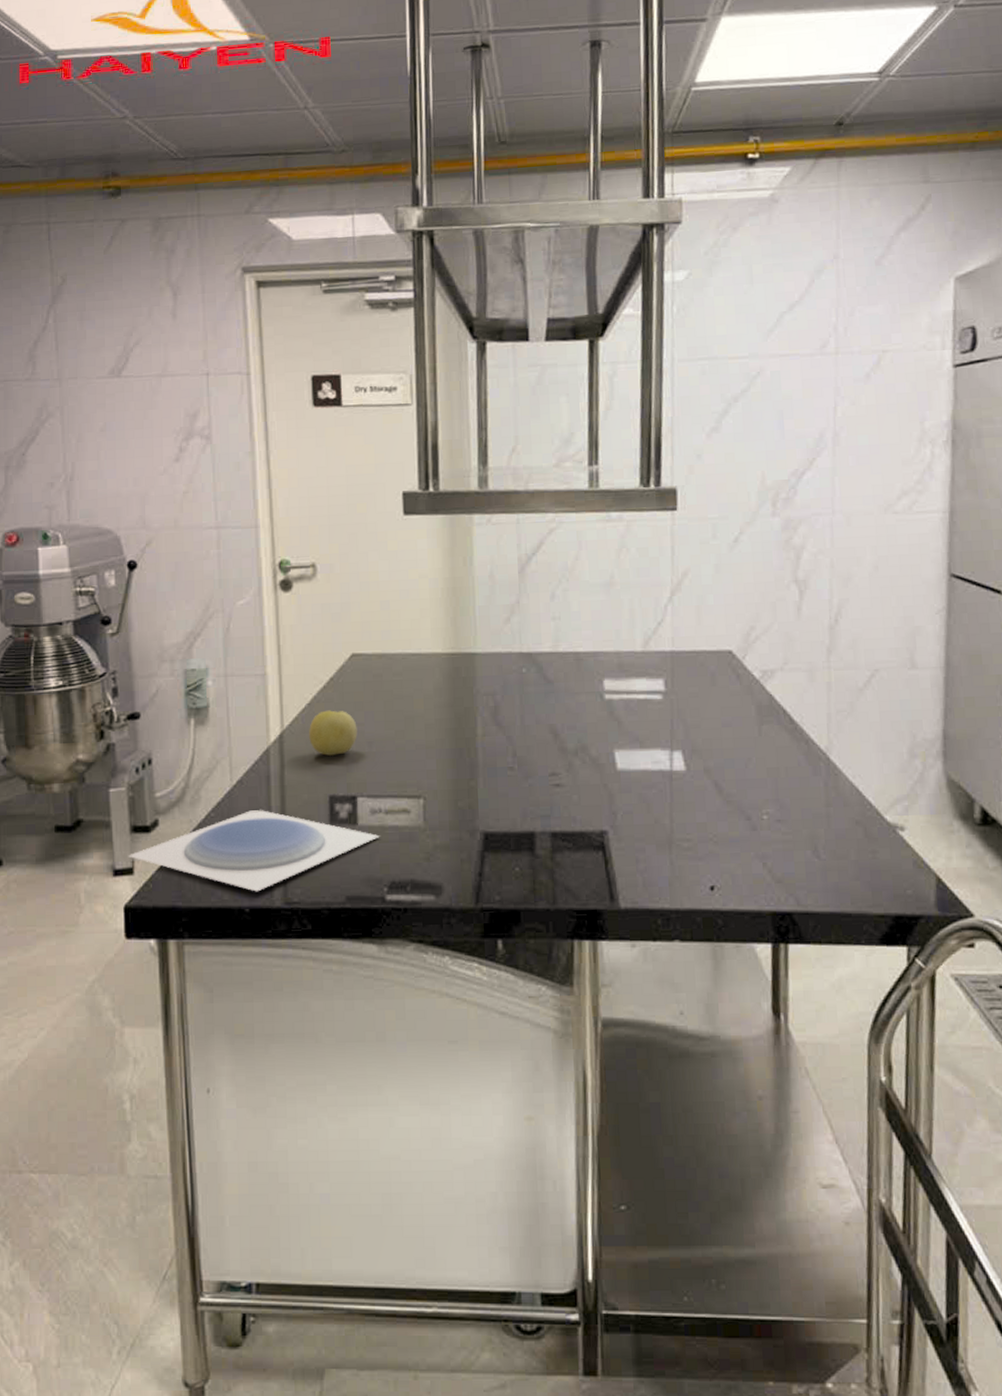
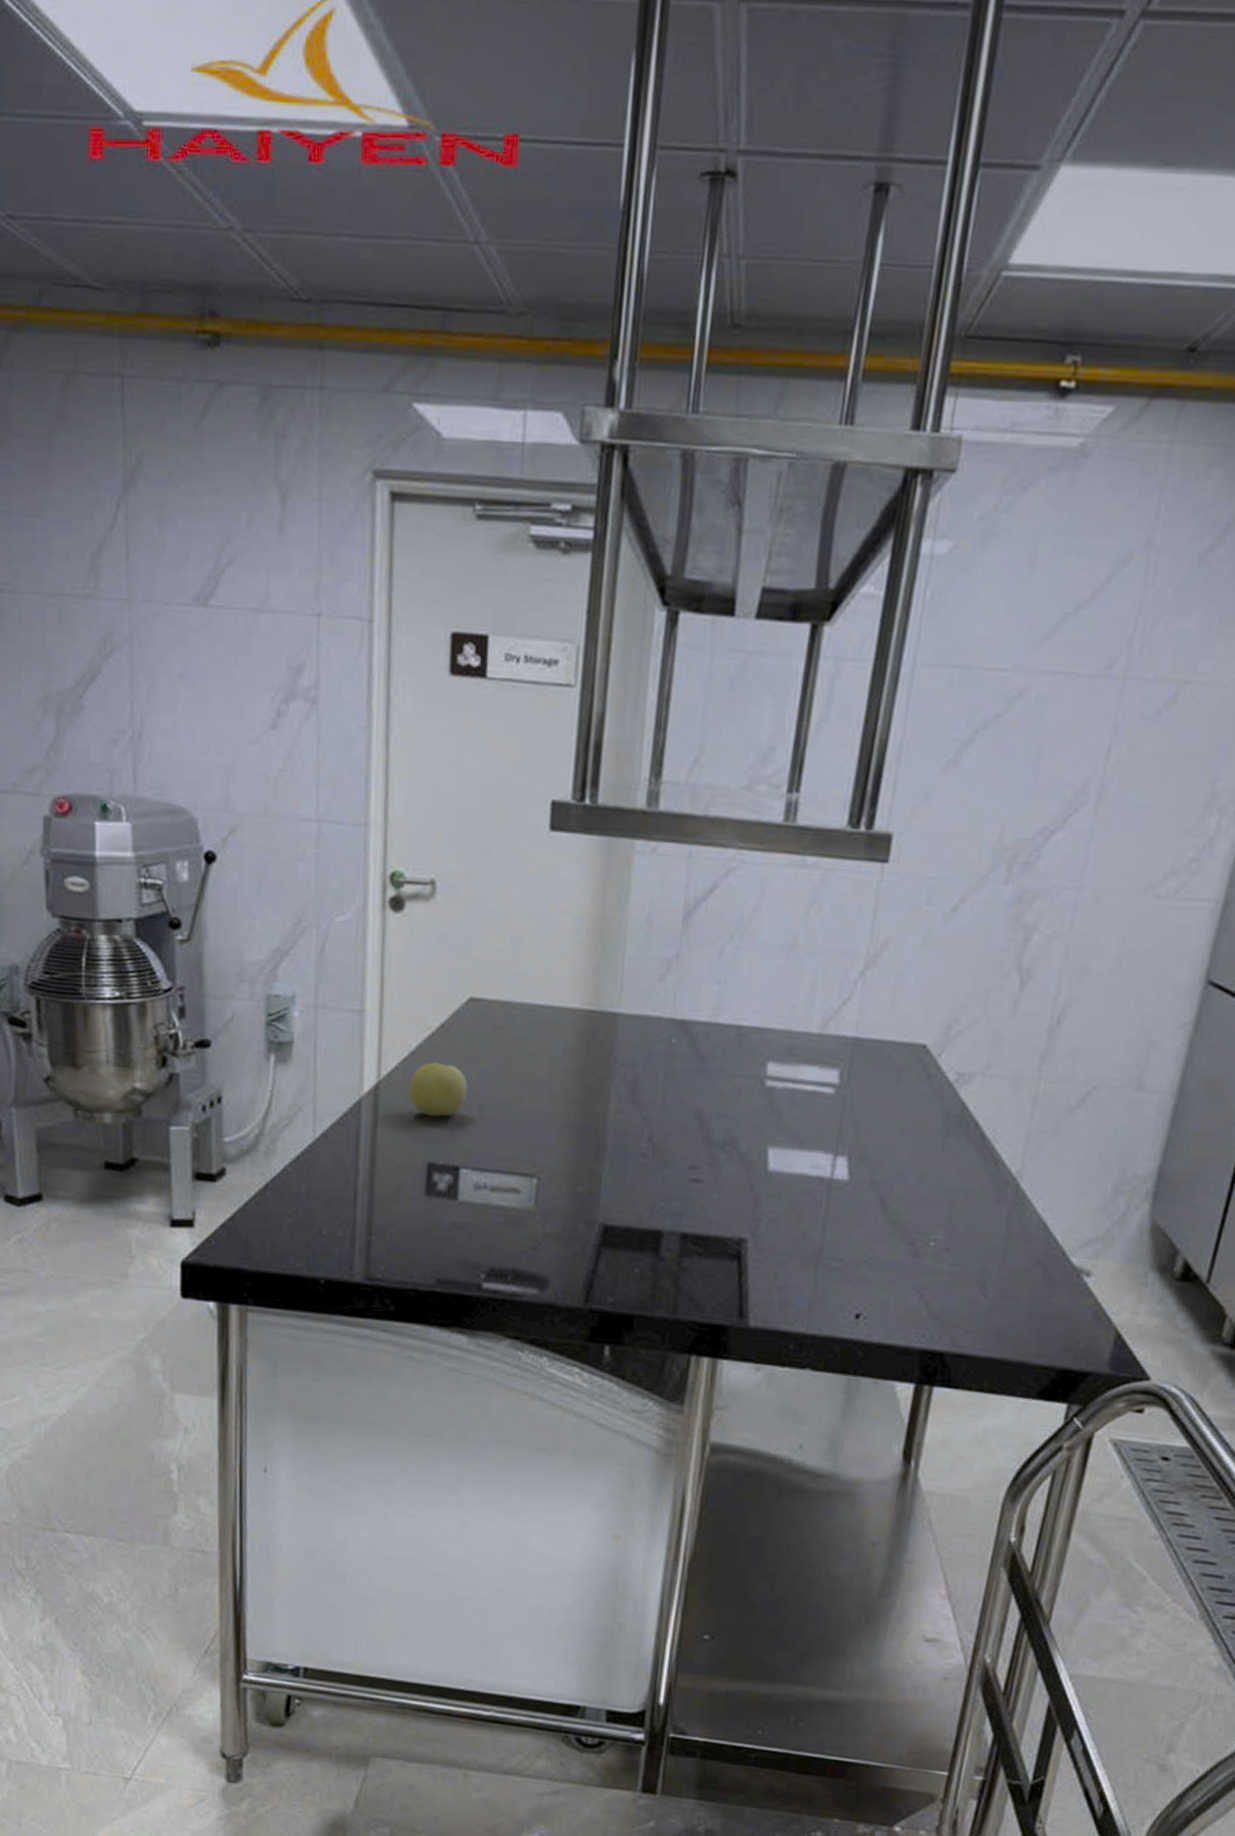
bowl: present [127,810,380,892] -> none [187,1169,482,1263]

